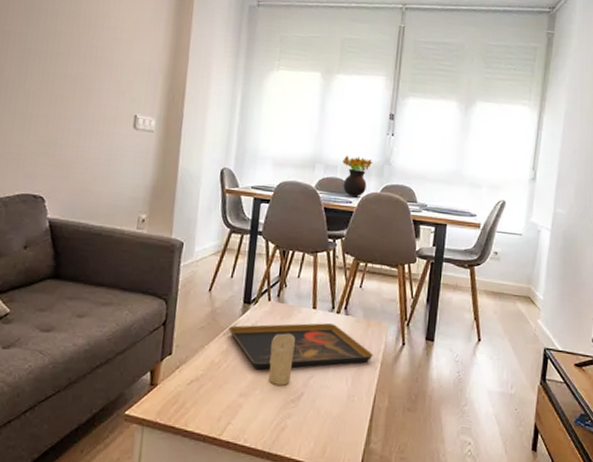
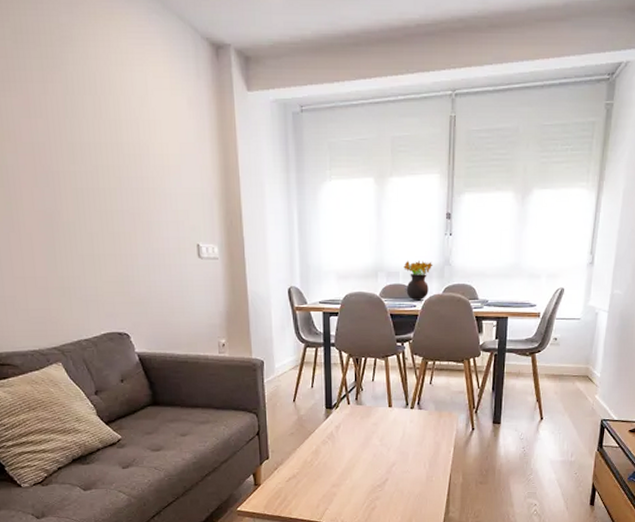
decorative tray: present [229,323,373,370] -> none [315,418,446,463]
candle: present [268,333,295,386] -> none [355,430,376,474]

